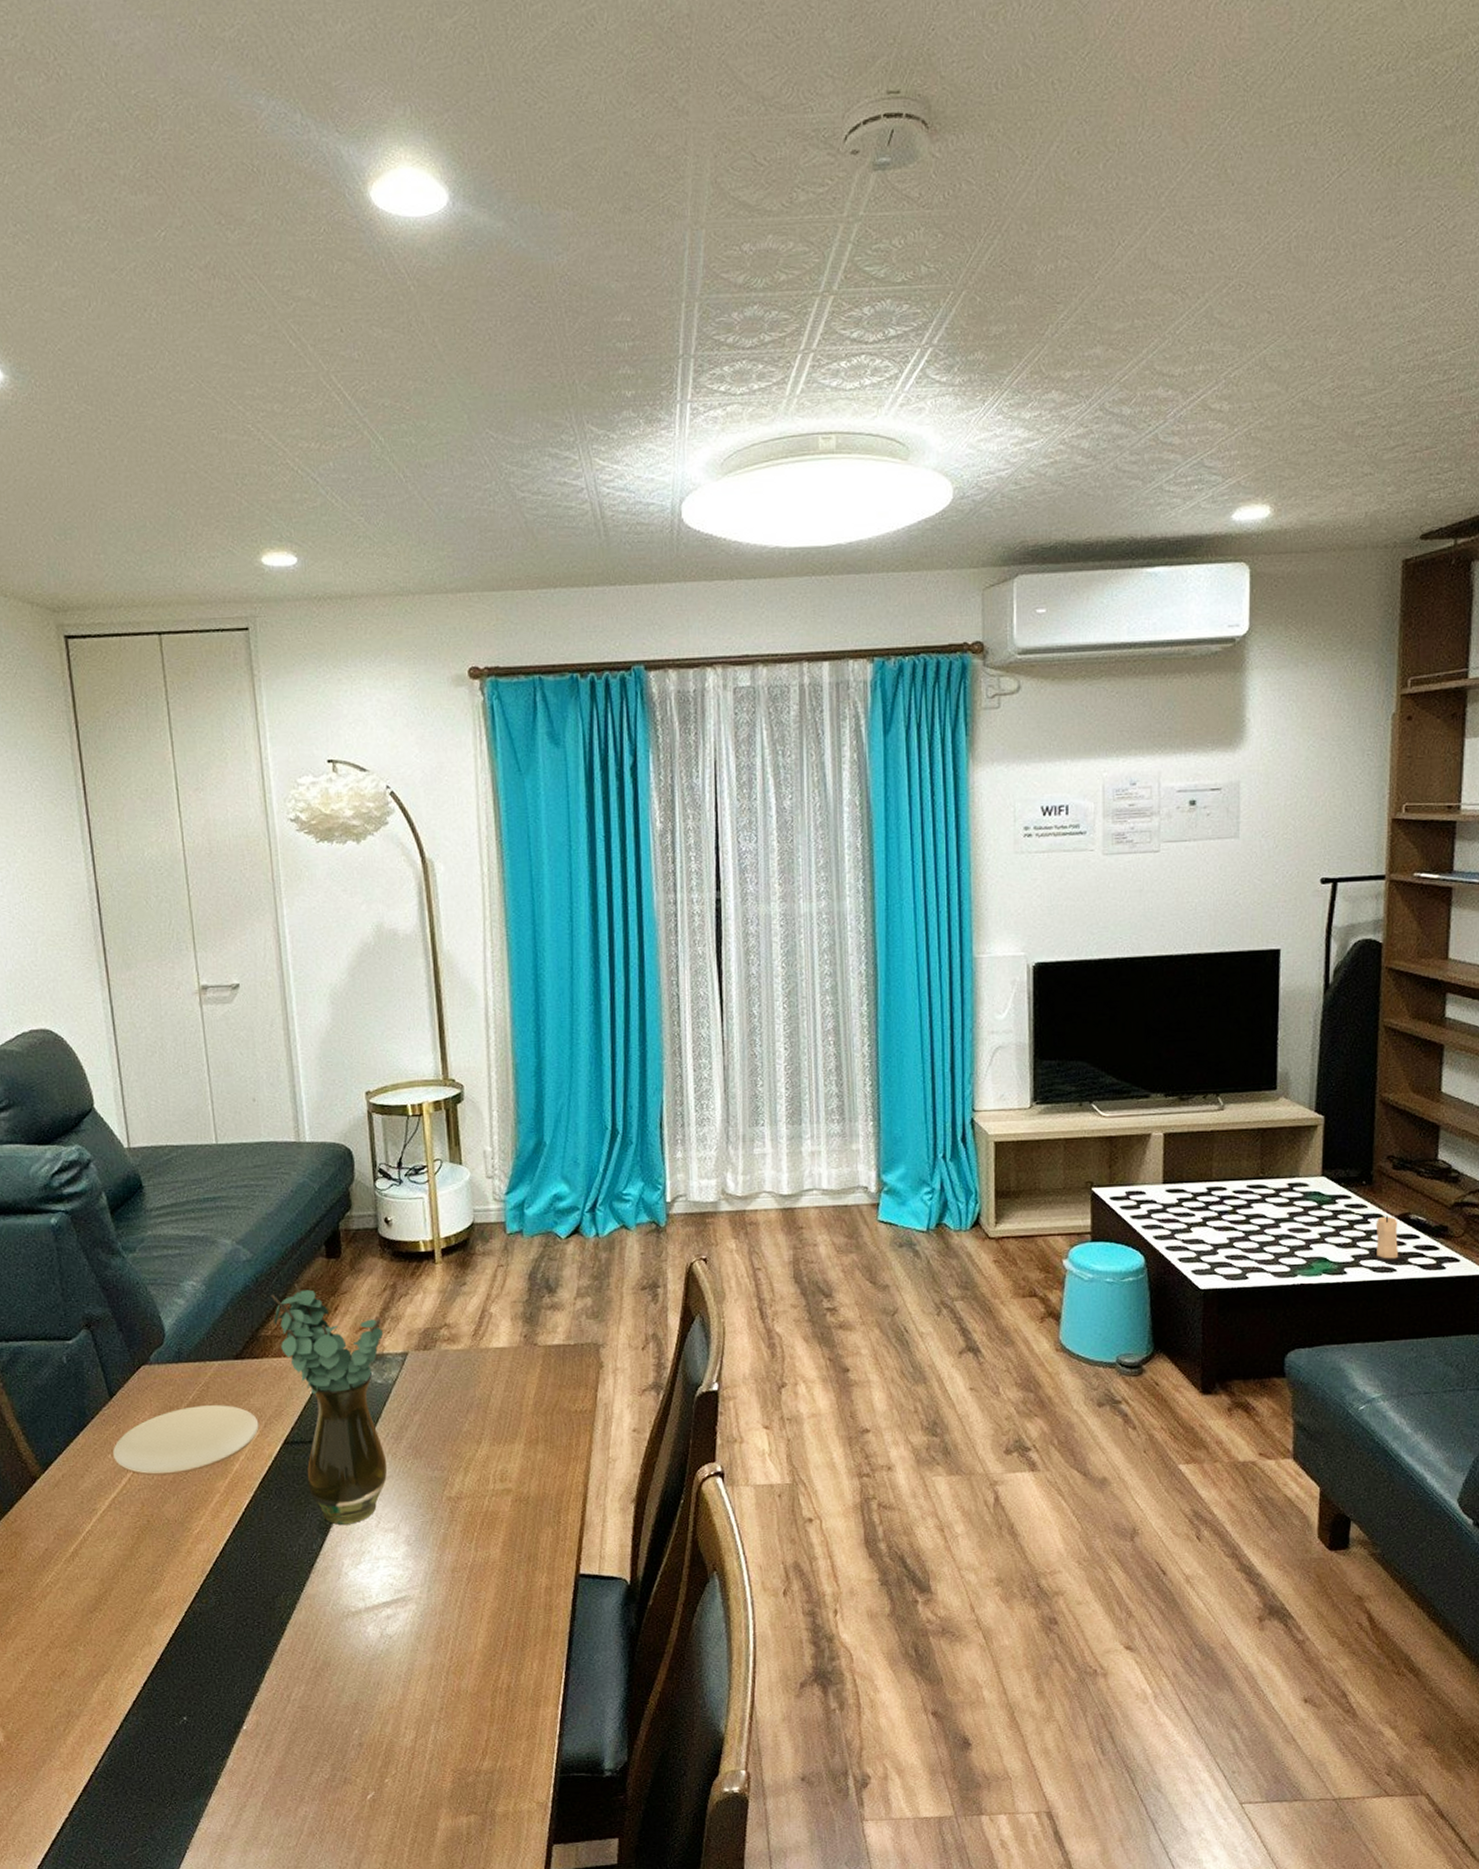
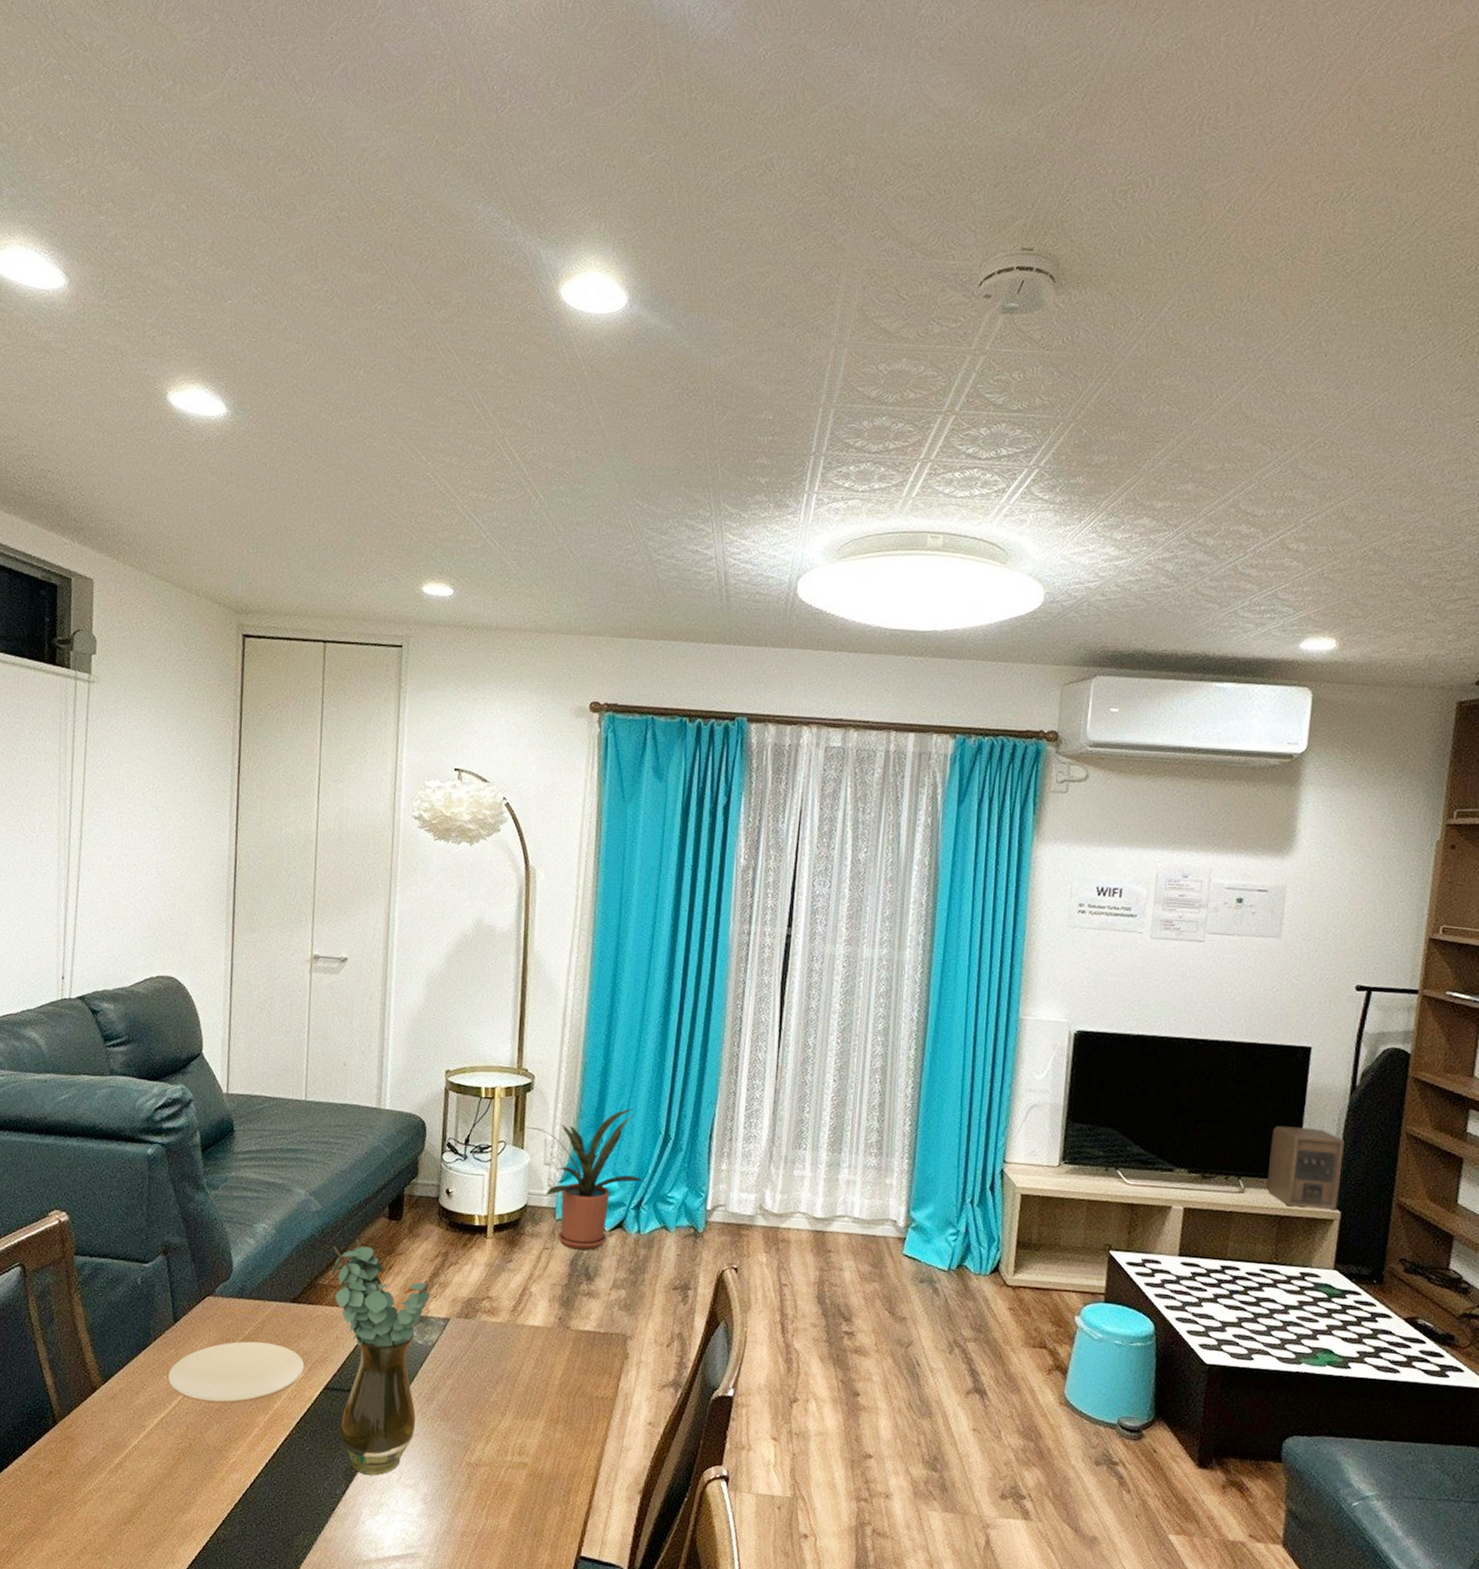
house plant: none [459,1107,596,1263] -> present [524,1108,644,1250]
speaker: none [1246,1033,1322,1118] -> present [1266,1125,1345,1211]
candle: present [1372,1216,1403,1263] -> none [1377,1317,1408,1365]

